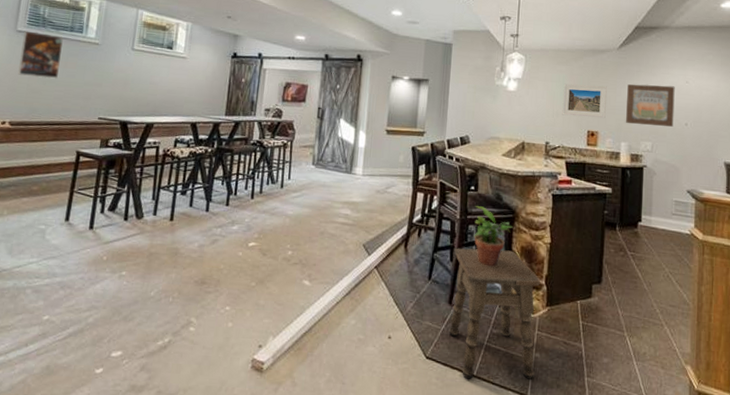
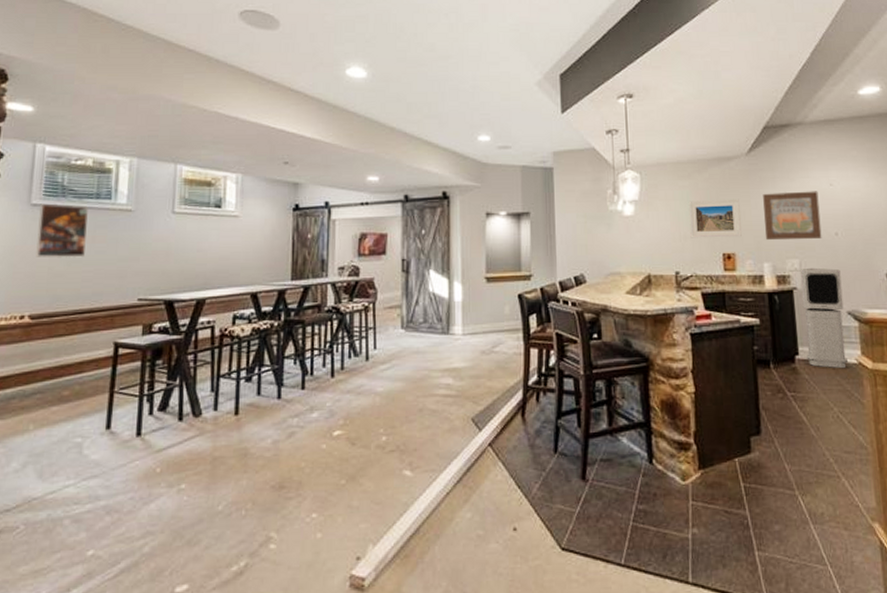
side table: present [448,248,540,380] -> none [582,406,694,570]
potted plant: present [473,206,513,267] -> none [600,357,648,429]
air purifier: none [648,150,686,237] -> present [799,267,849,369]

